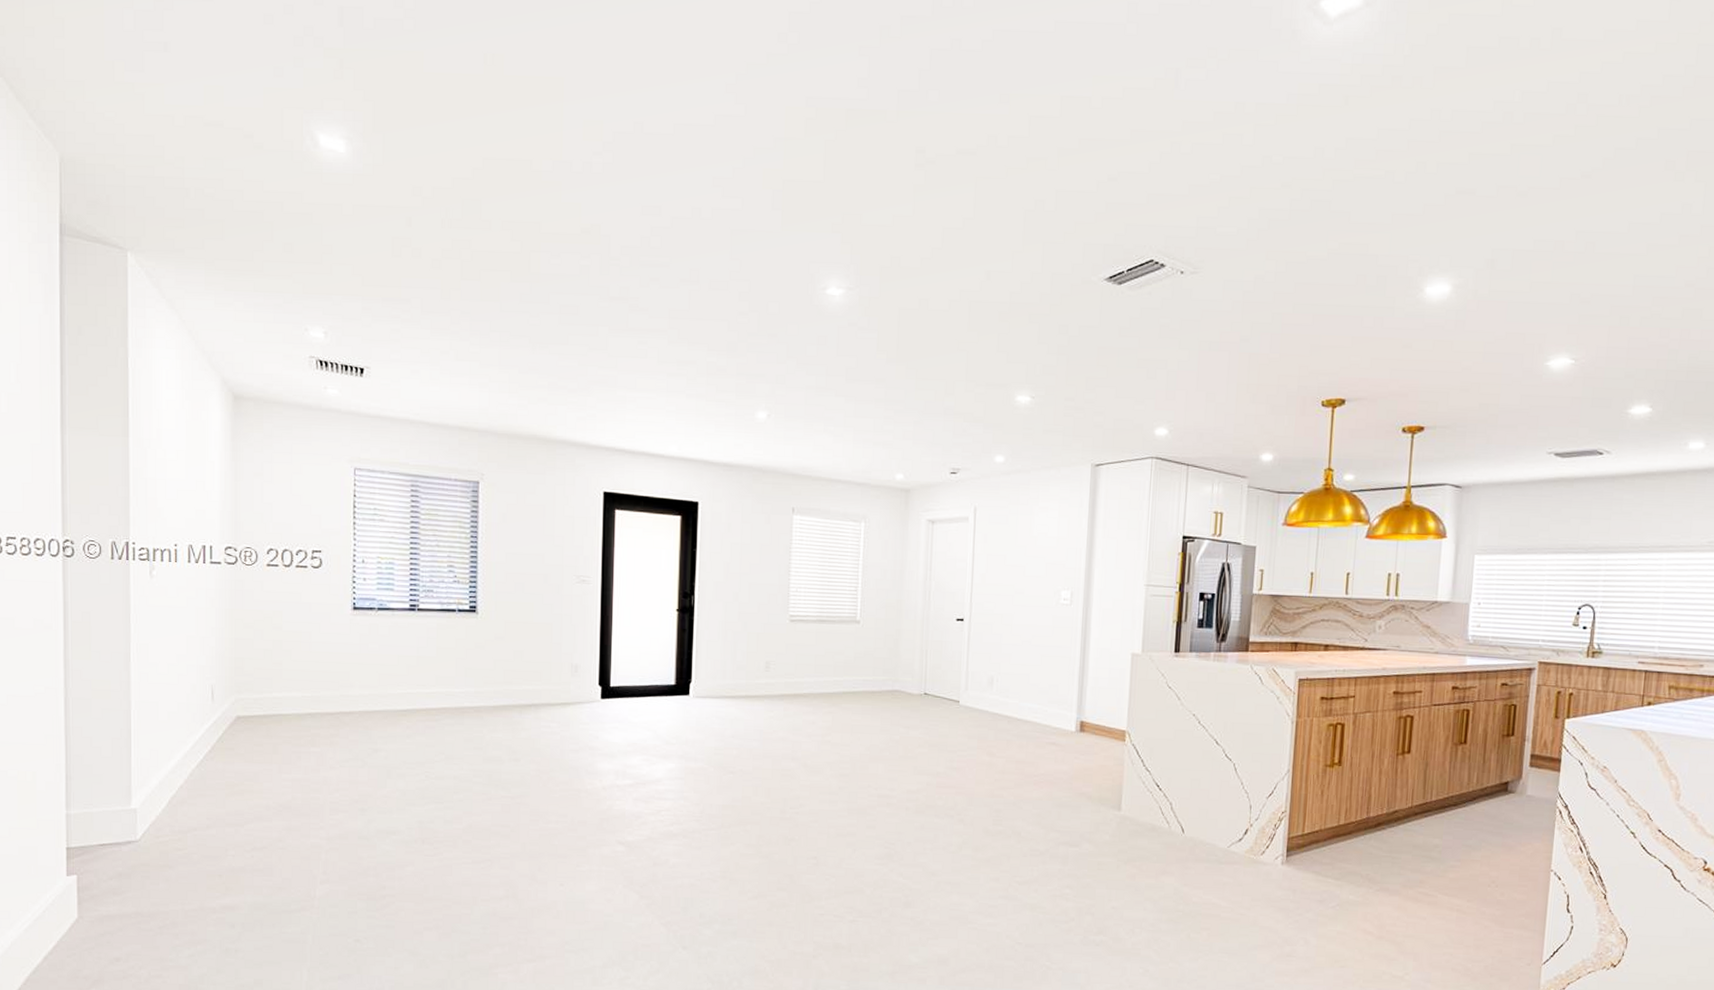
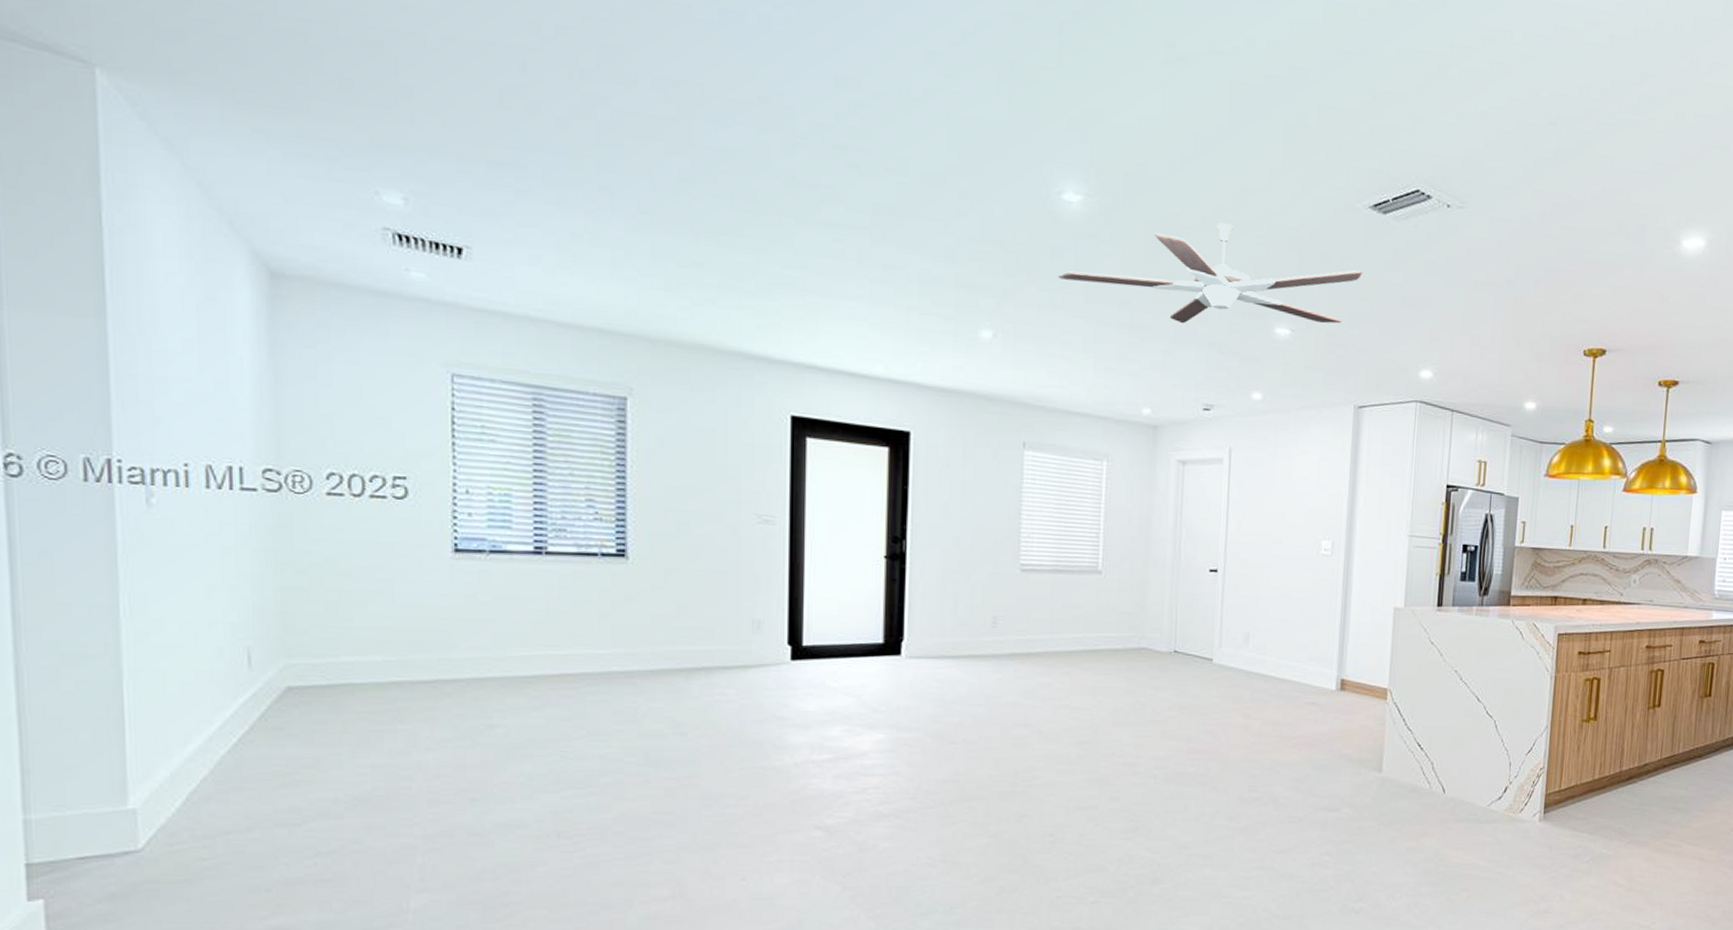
ceiling fan: none [822,304,1099,397] -> present [1058,222,1363,324]

